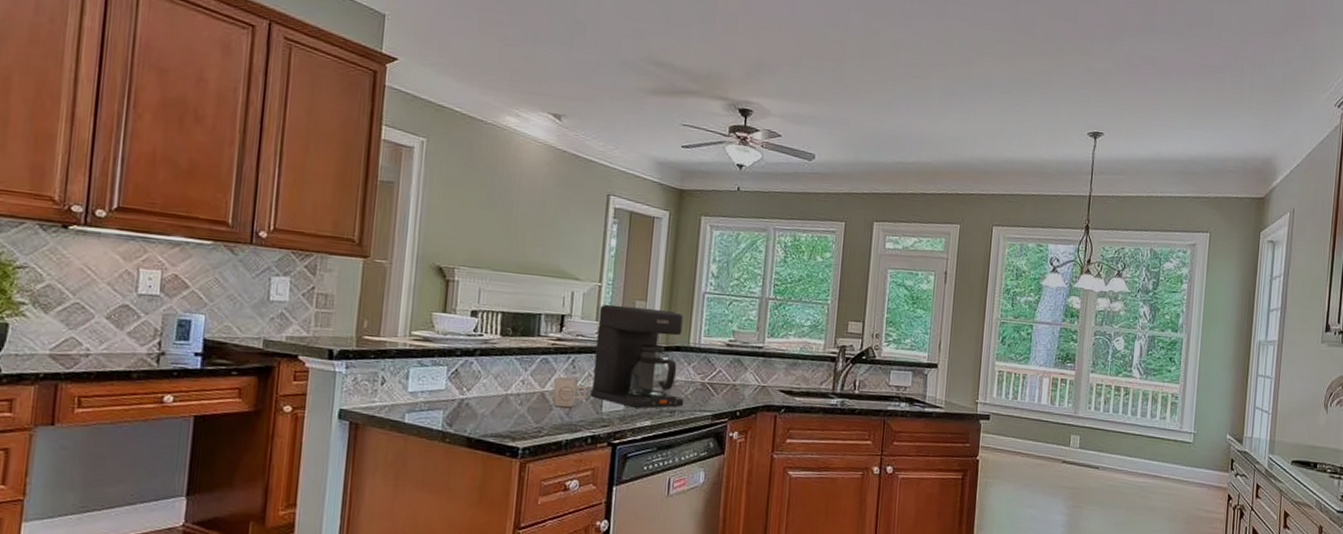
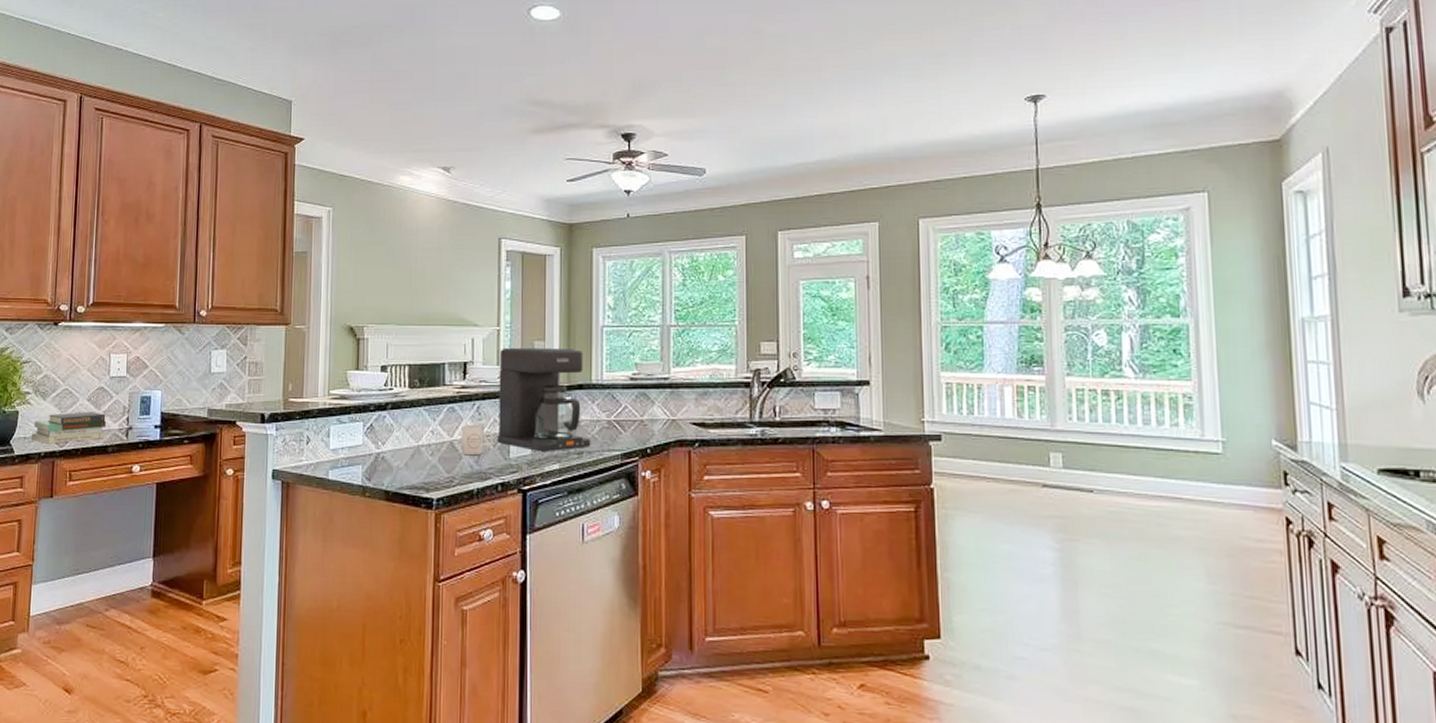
books: none [24,330,131,365] -> present [30,412,106,444]

